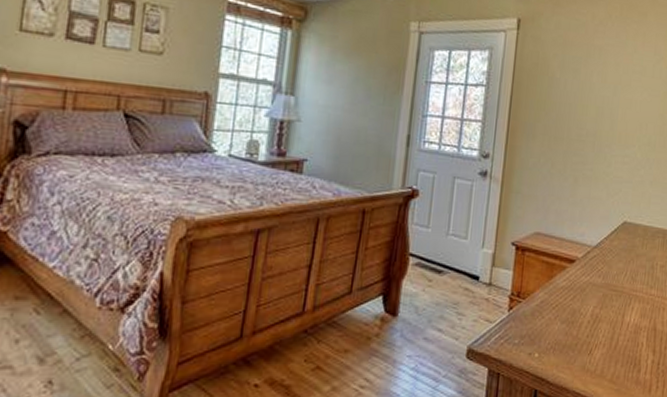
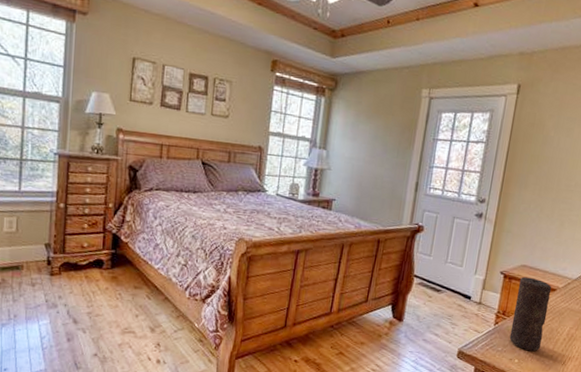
candle: none [526,247,571,341] -> present [509,276,552,352]

